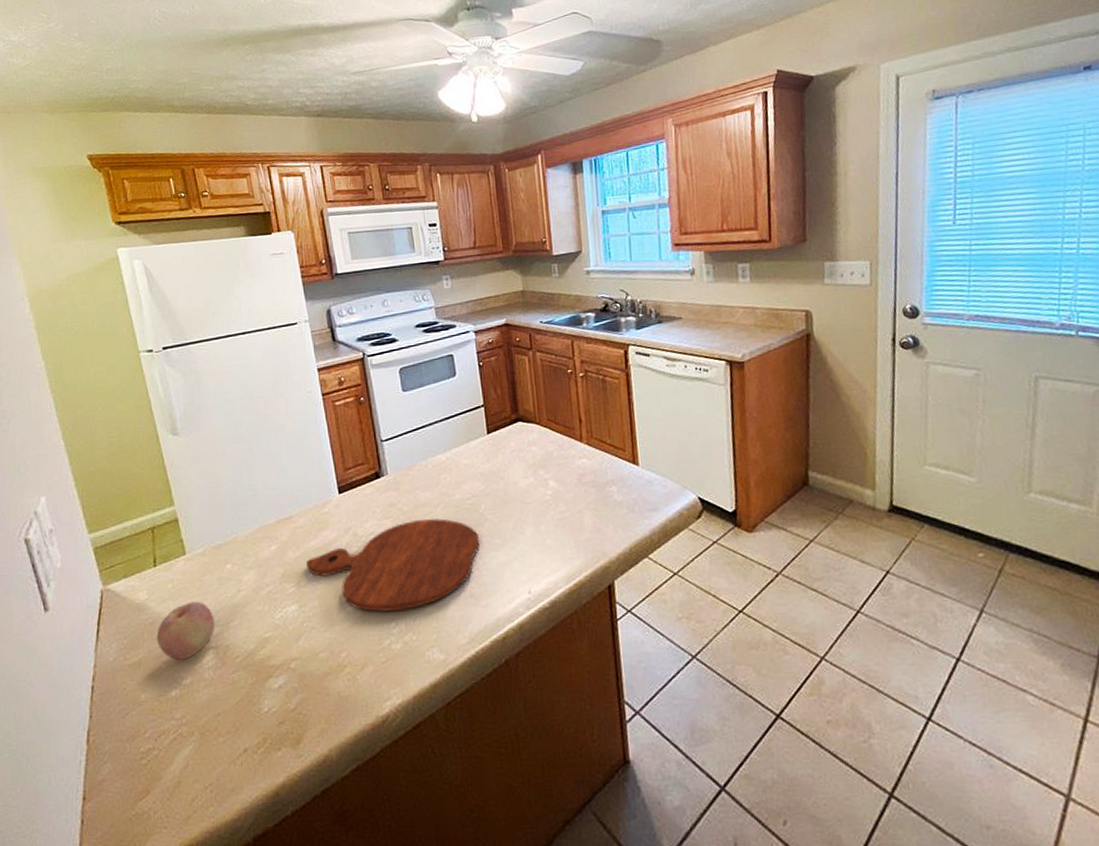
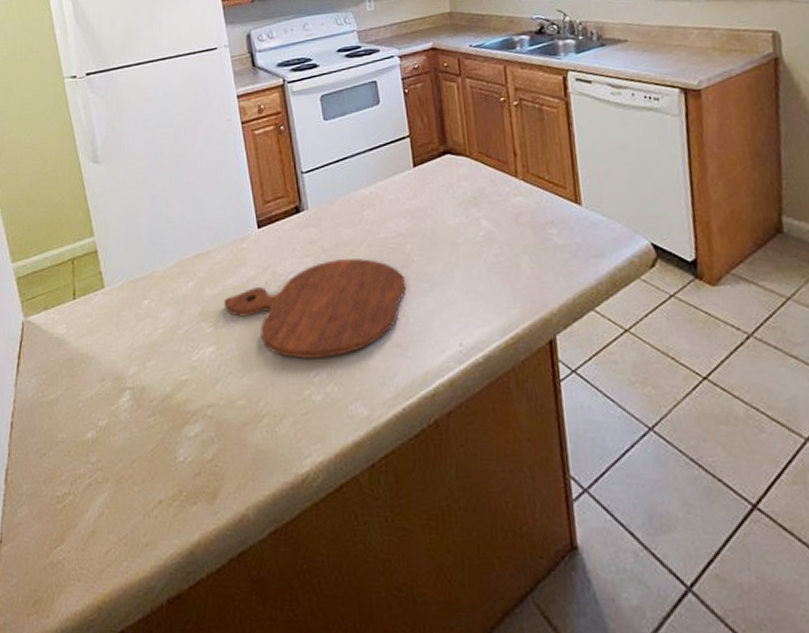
fruit: present [156,601,215,660] -> none [74,338,132,400]

